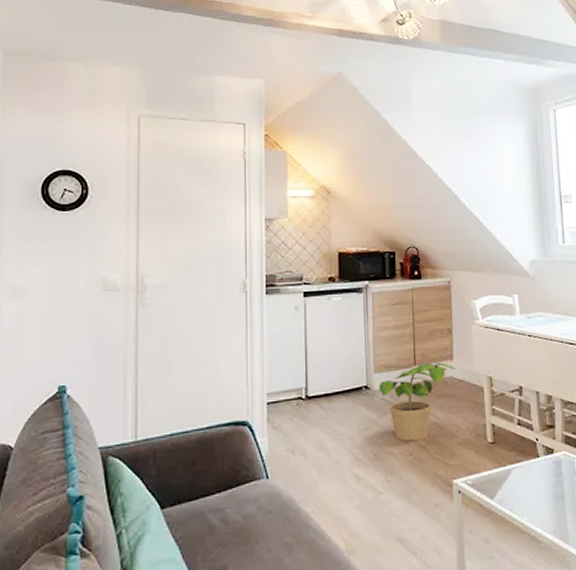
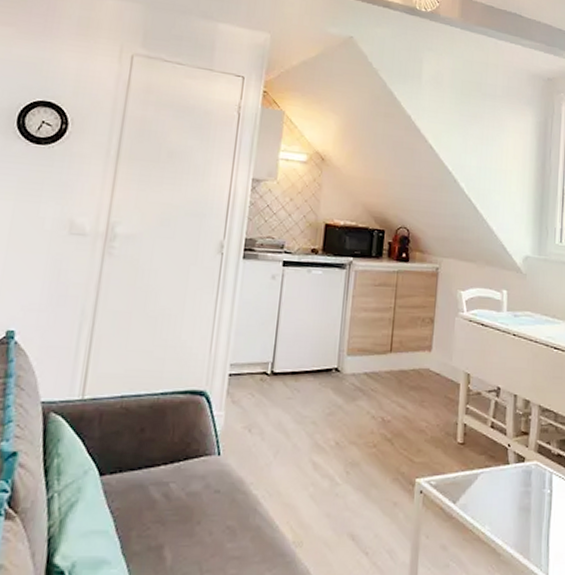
potted plant: present [378,362,456,442] -> none [349,351,433,433]

